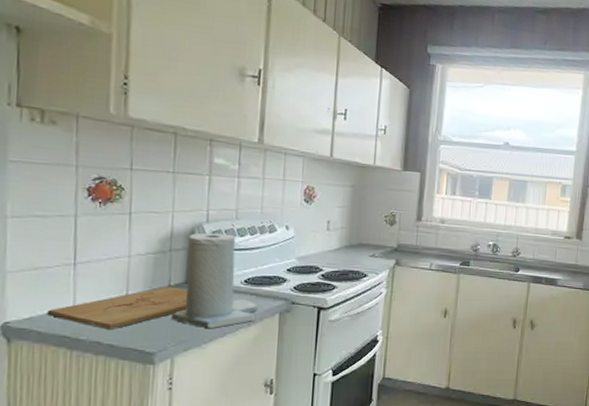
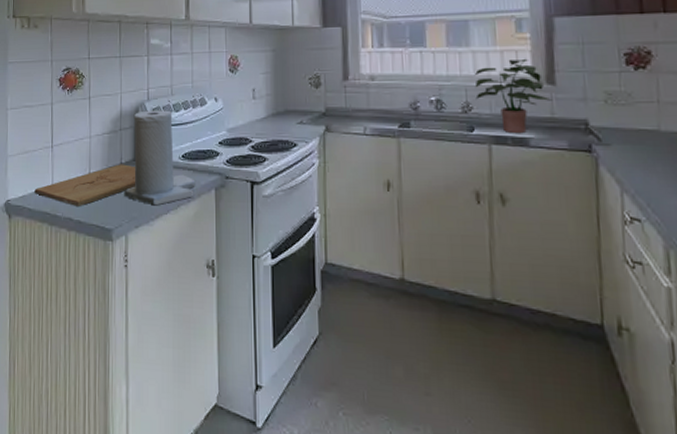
potted plant: none [523,217,578,276] -> present [474,58,553,134]

